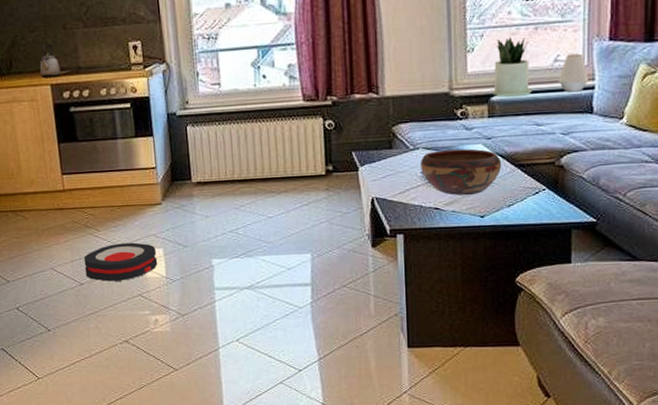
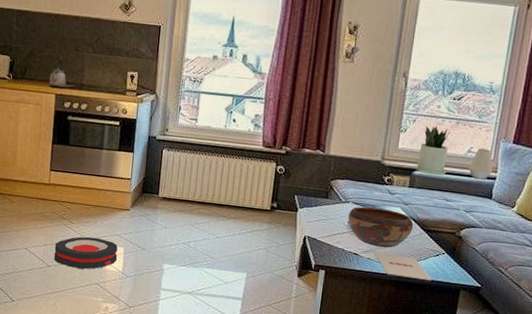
magazine: none [460,200,536,227] -> present [374,252,433,282]

